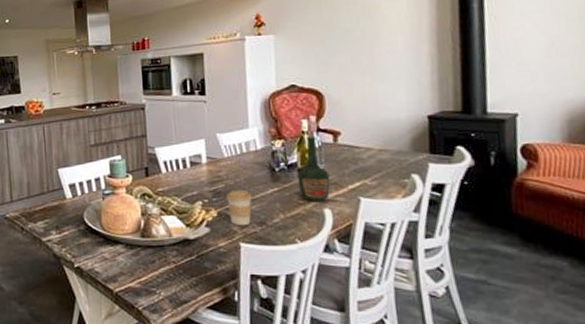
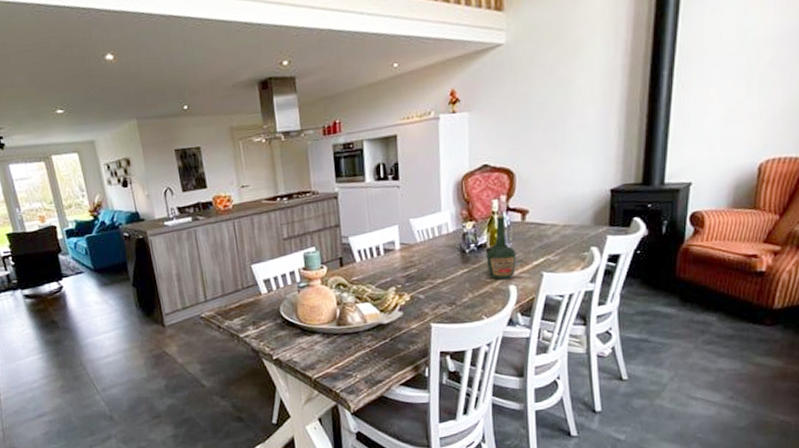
coffee cup: present [226,189,252,226] -> none [419,273,443,308]

